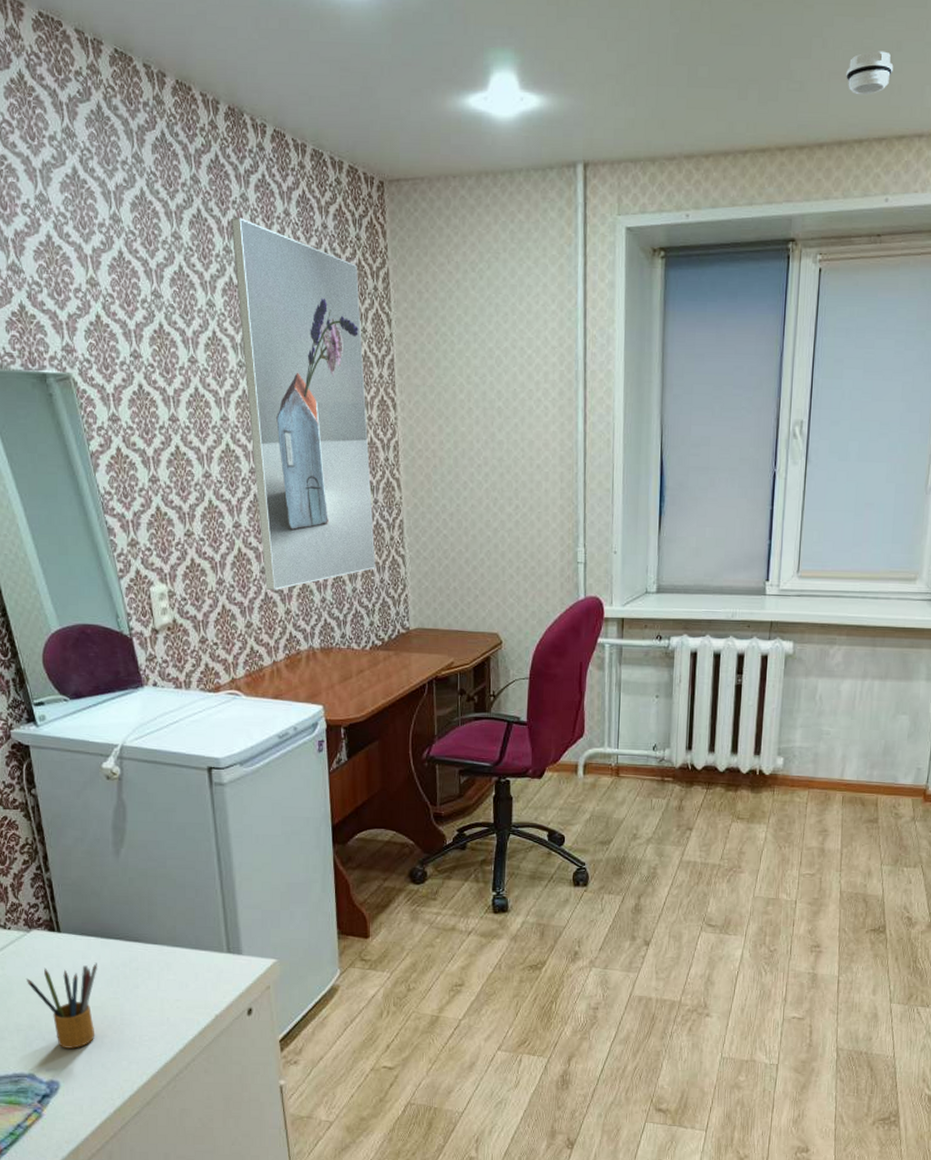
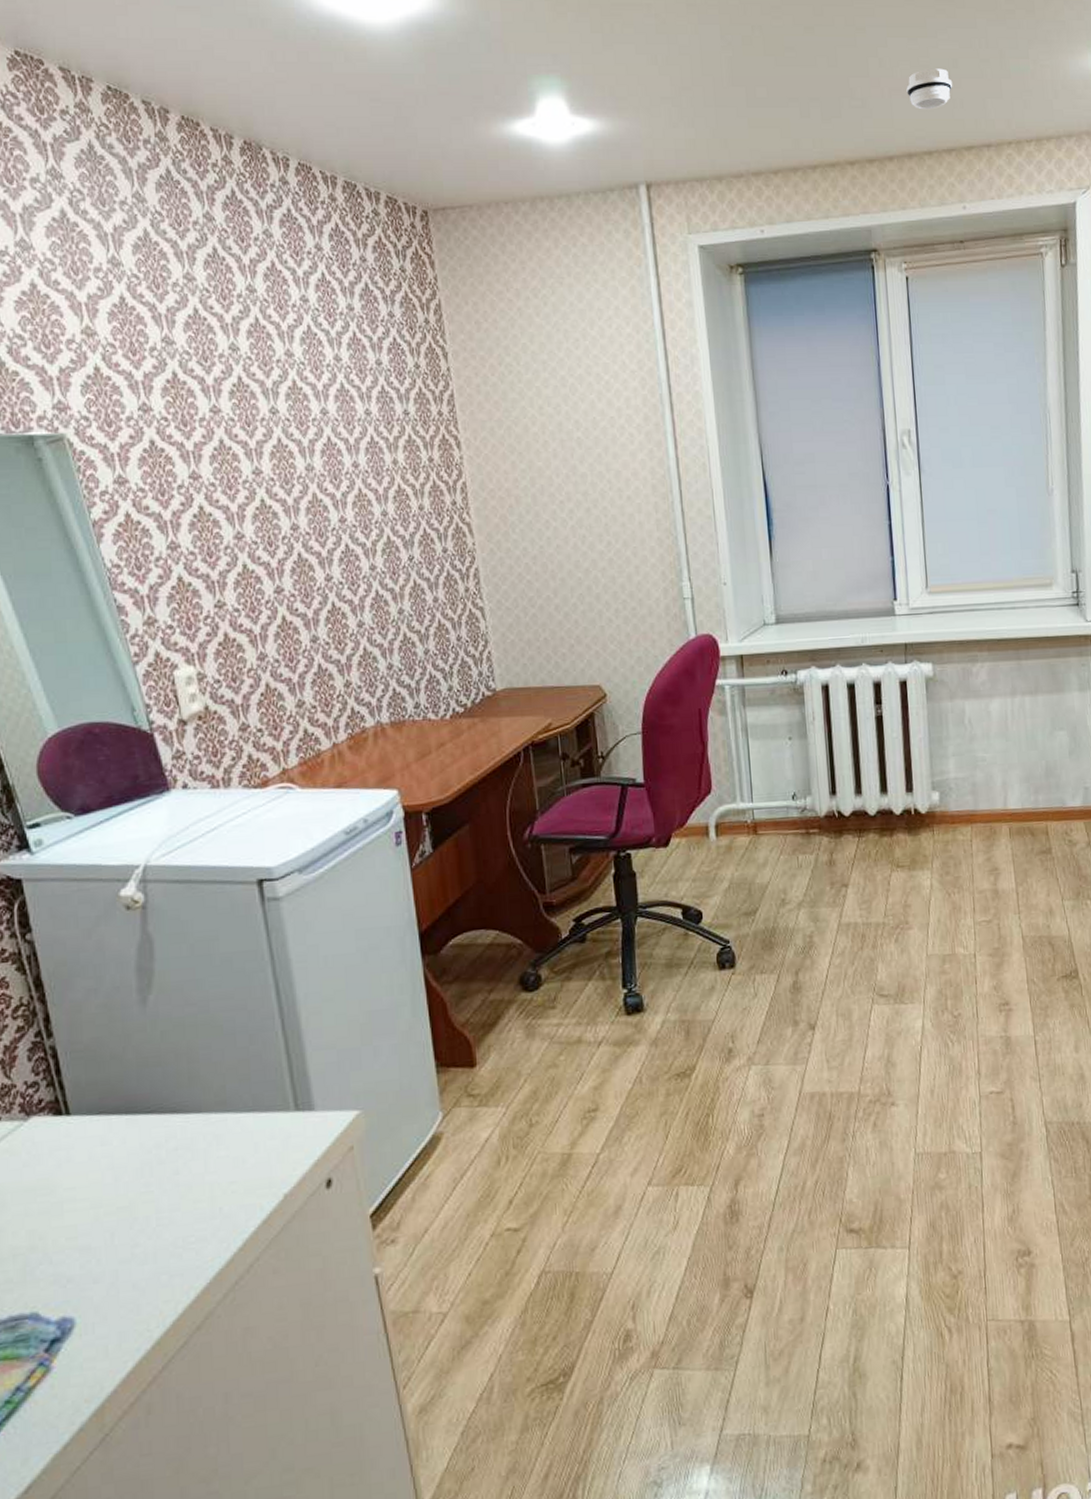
pencil box: present [25,962,97,1049] -> none [23,1148,122,1271]
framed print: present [230,218,376,590] -> none [252,255,450,661]

